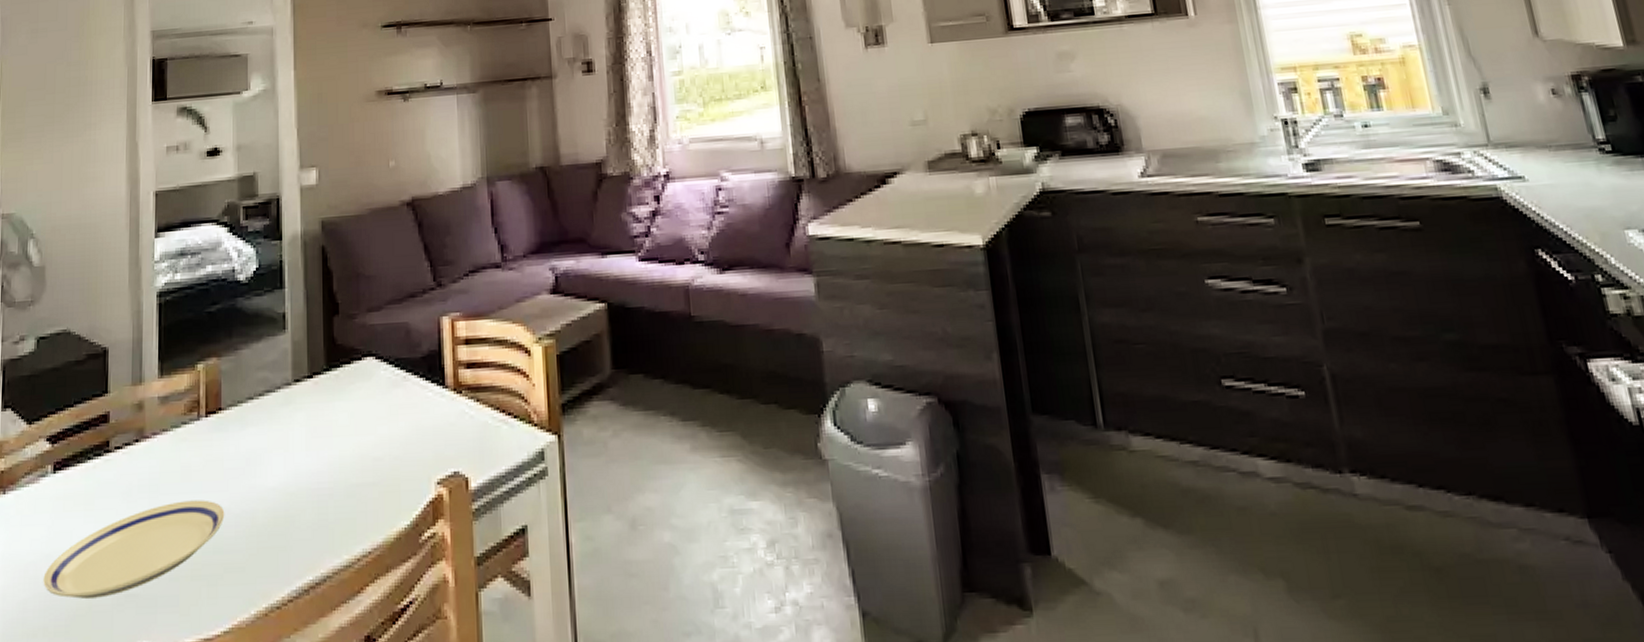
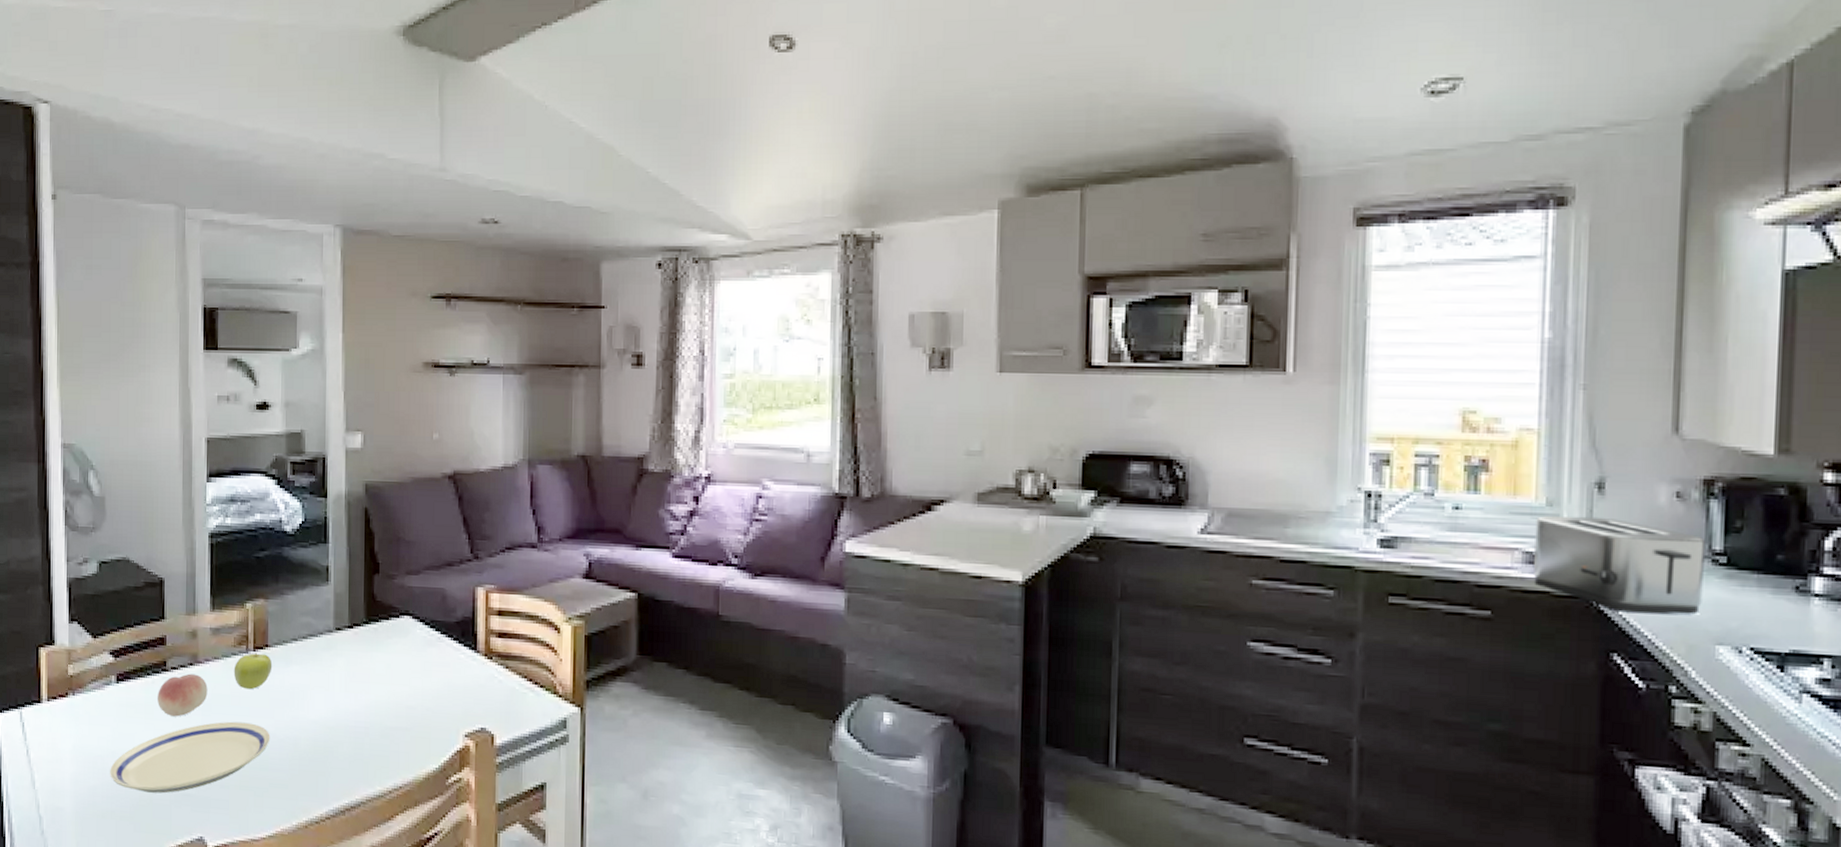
fruit: none [99,451,155,504] -> present [157,673,208,717]
fruit: none [184,417,227,462] -> present [233,652,273,690]
toaster: none [1437,120,1602,208] -> present [1532,516,1707,615]

